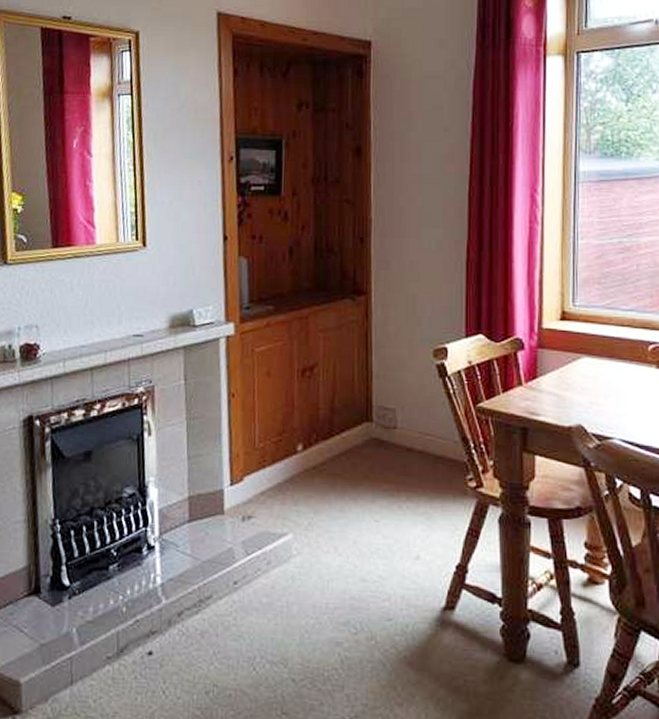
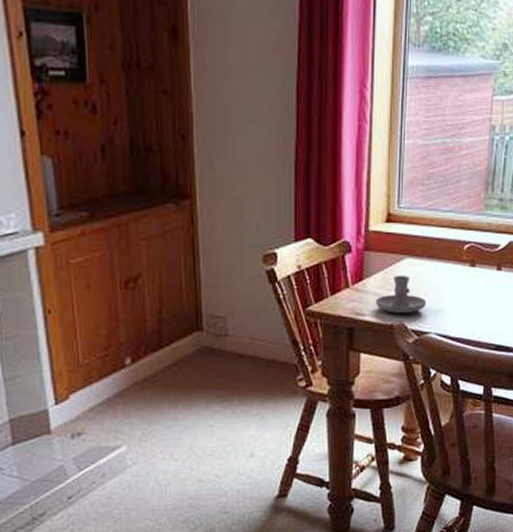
candle holder: none [551,375,609,415] -> present [376,276,427,313]

